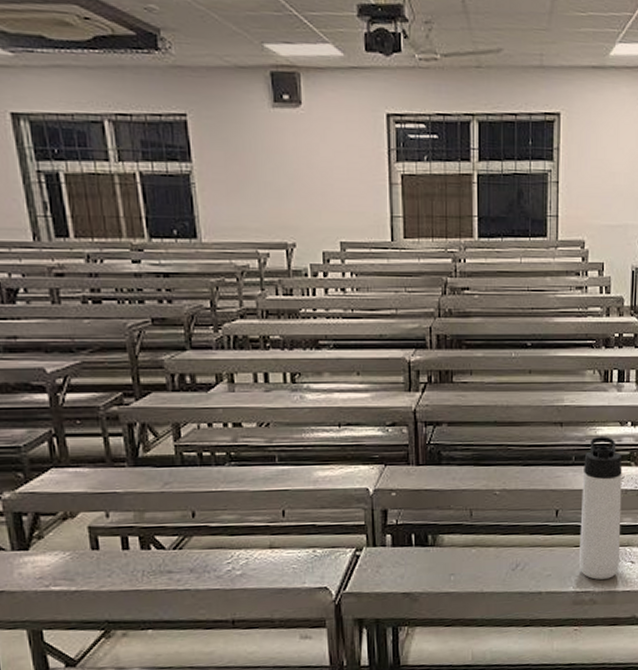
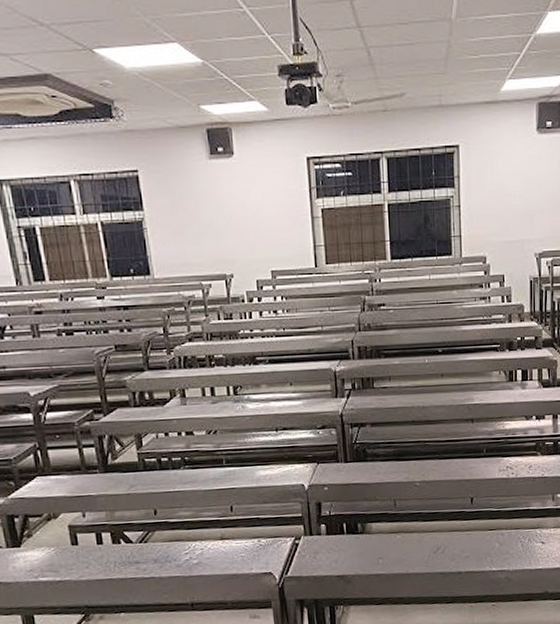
thermos bottle: present [579,437,622,580] -> none [493,430,531,560]

